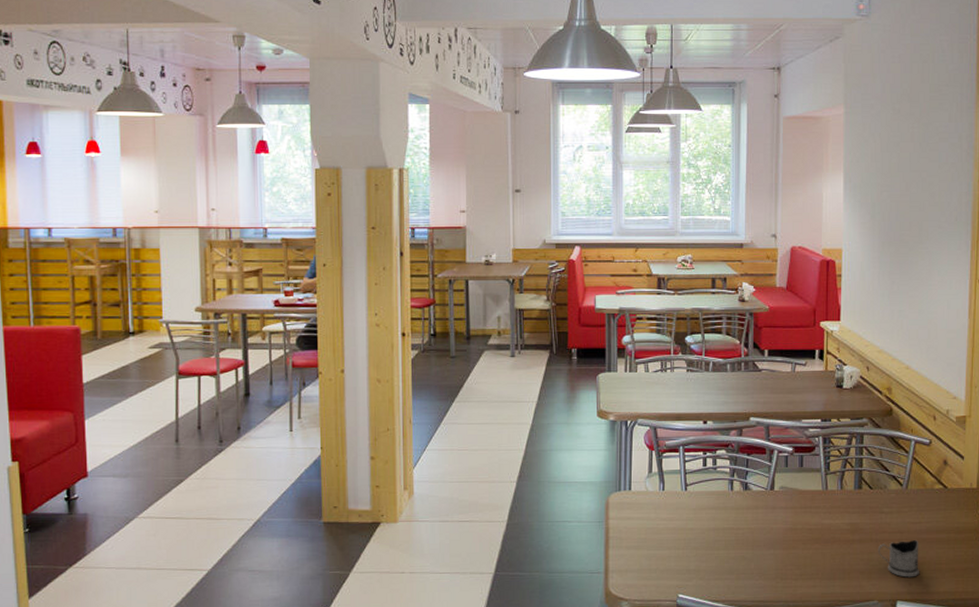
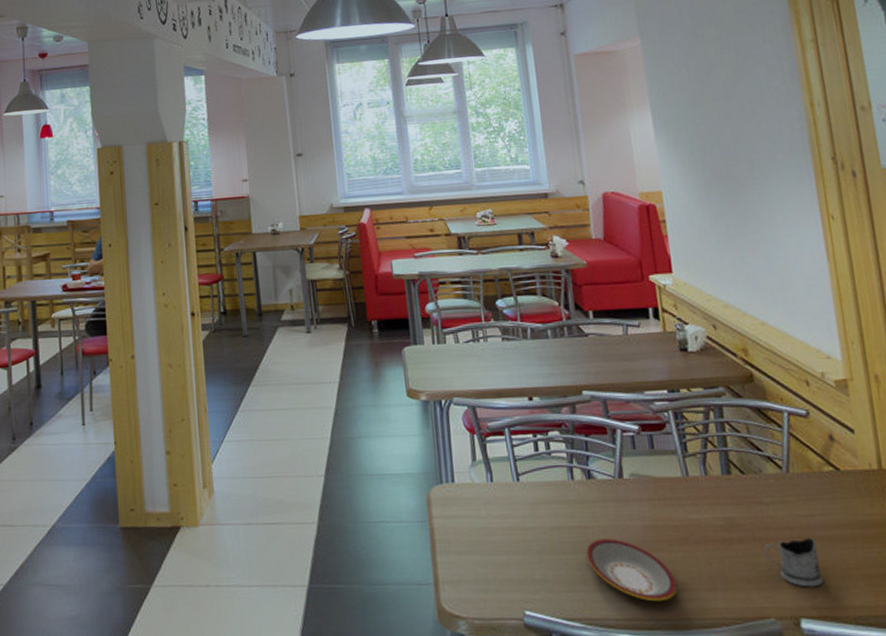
plate: none [736,538,804,588] -> present [586,538,677,602]

